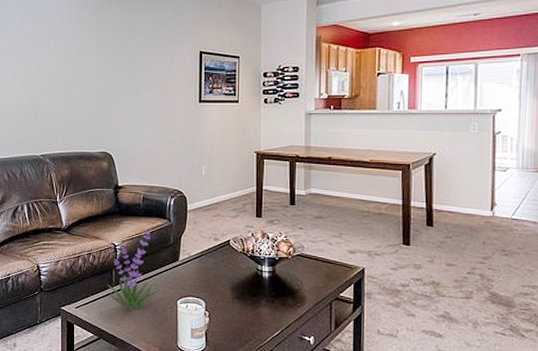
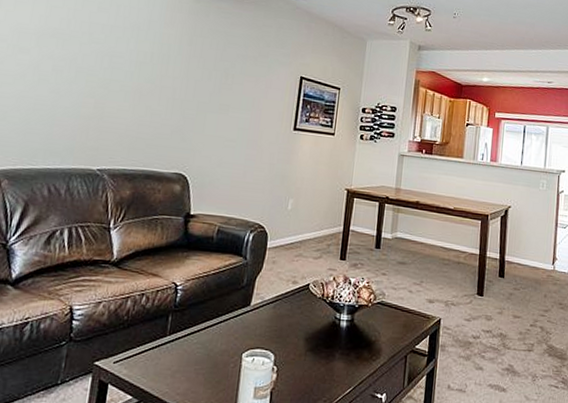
plant: present [108,230,160,310] -> none [160,268,224,365]

